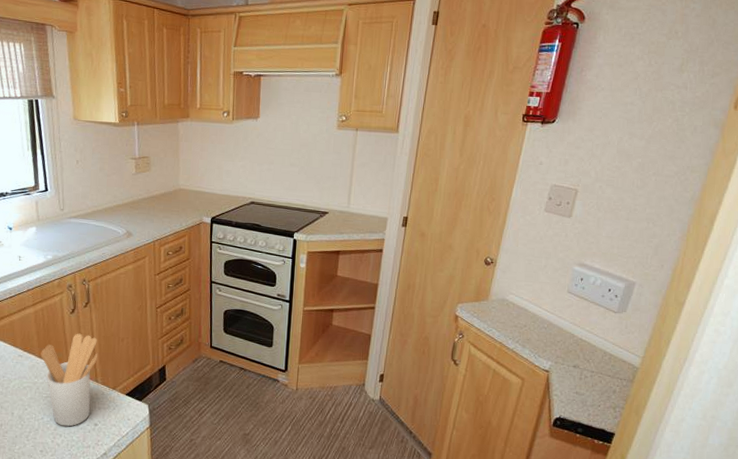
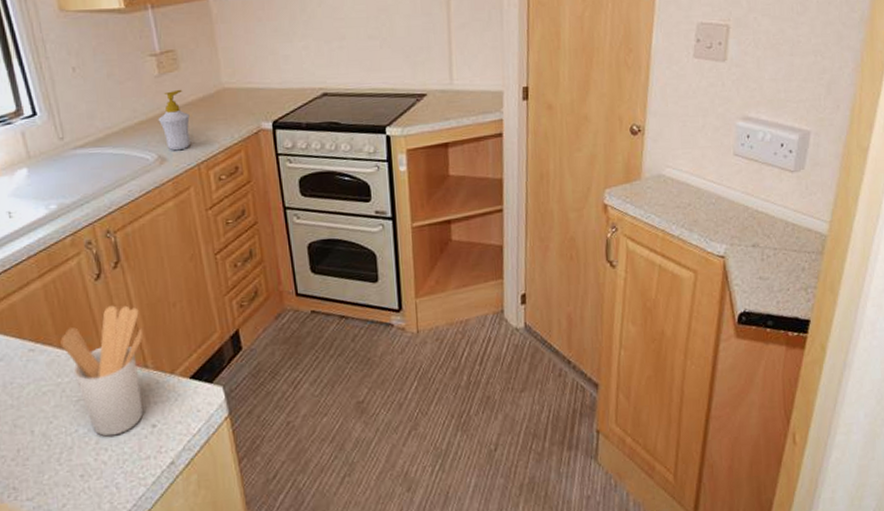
soap bottle: none [130,185,153,230] -> present [158,89,190,151]

